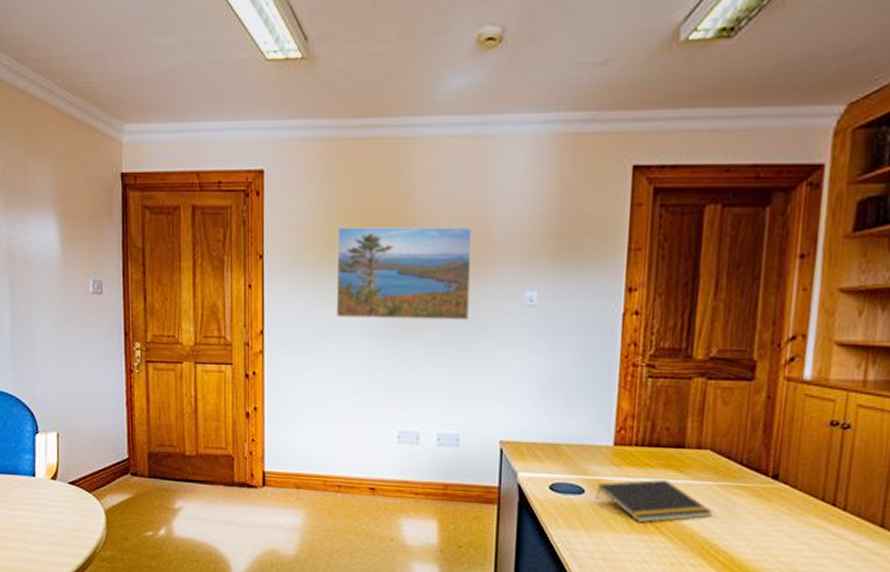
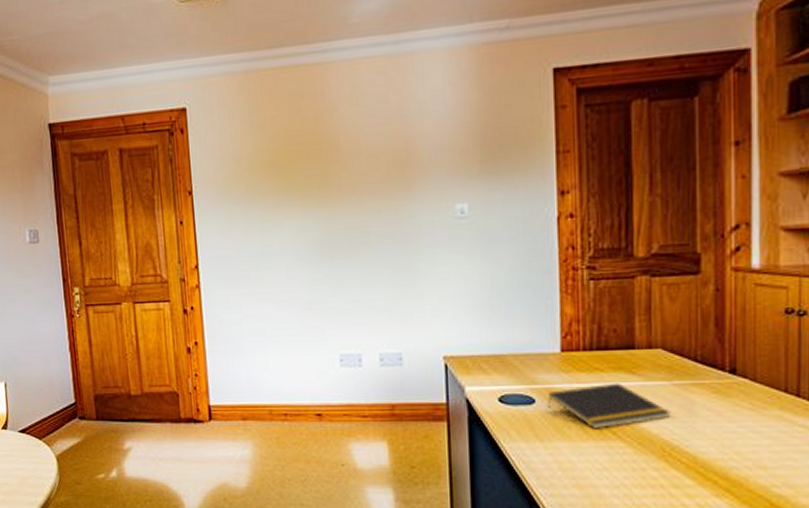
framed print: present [336,227,472,320] -> none [262,145,401,246]

